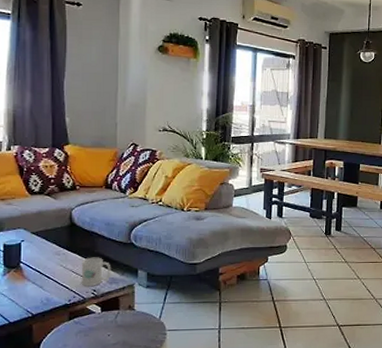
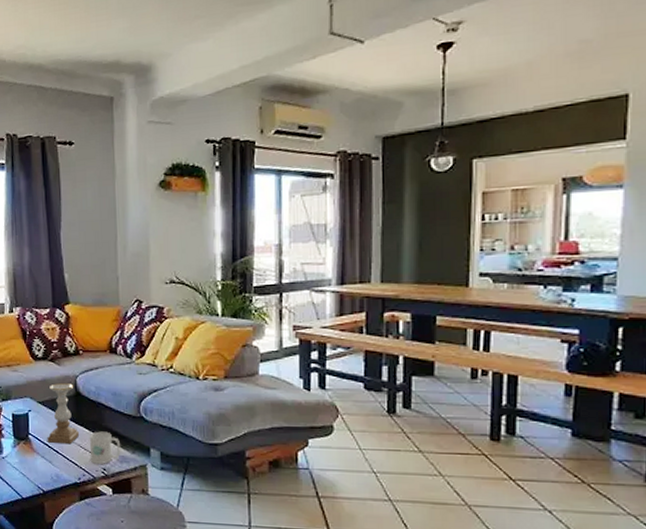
candle holder: none [39,215,73,270] -> present [47,383,80,445]

